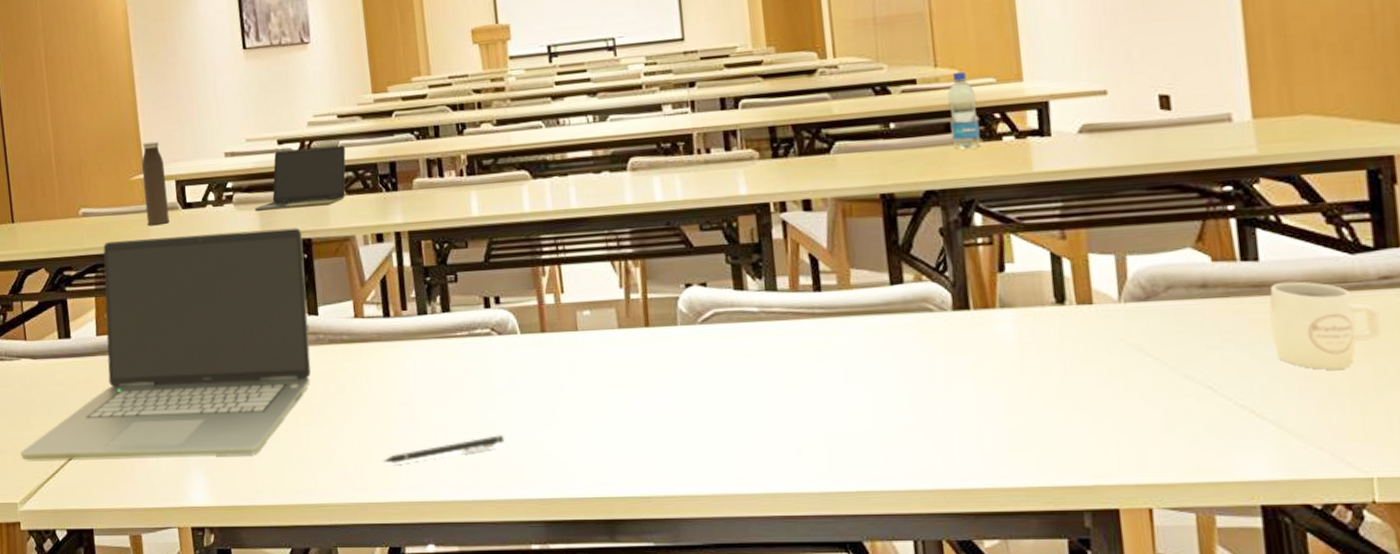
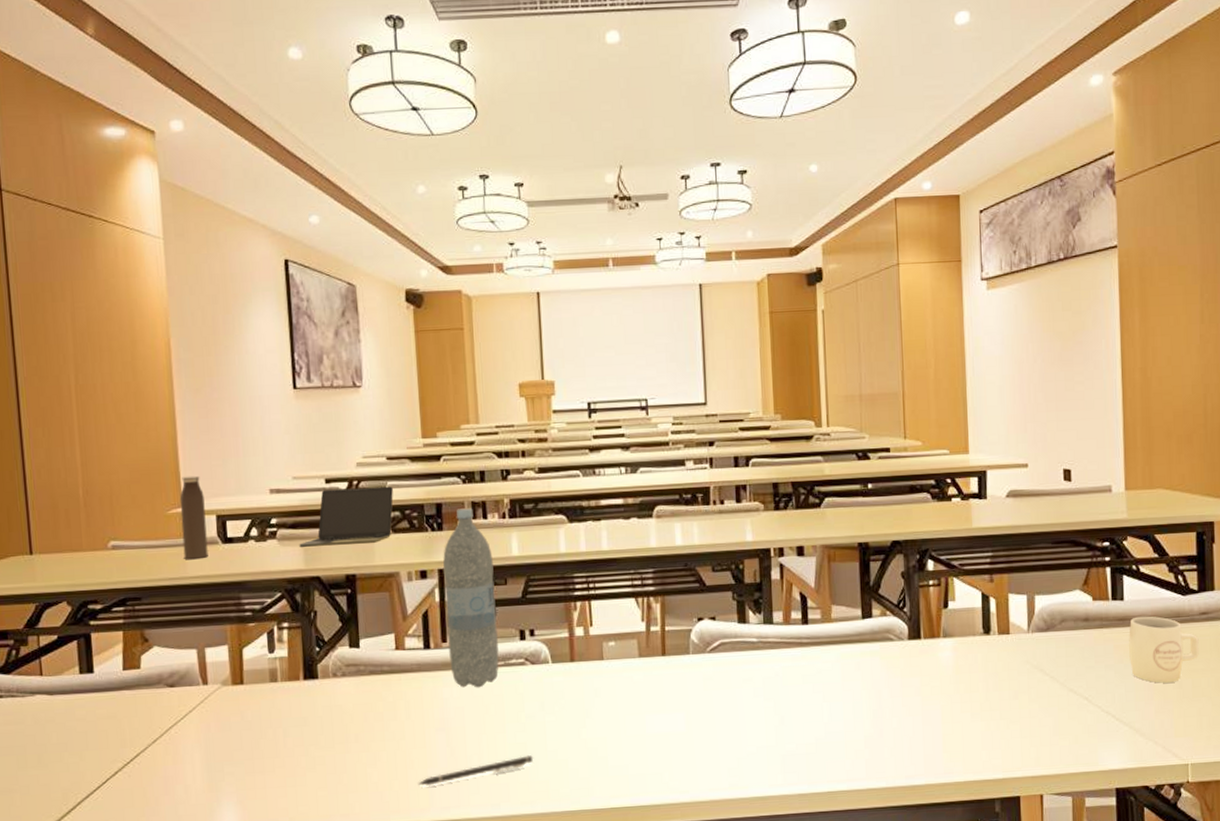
laptop: present [20,227,311,461] -> none [31,564,350,800]
water bottle: none [399,166,463,360] -> present [442,508,499,688]
bottle: present [947,72,981,151] -> none [913,444,936,509]

